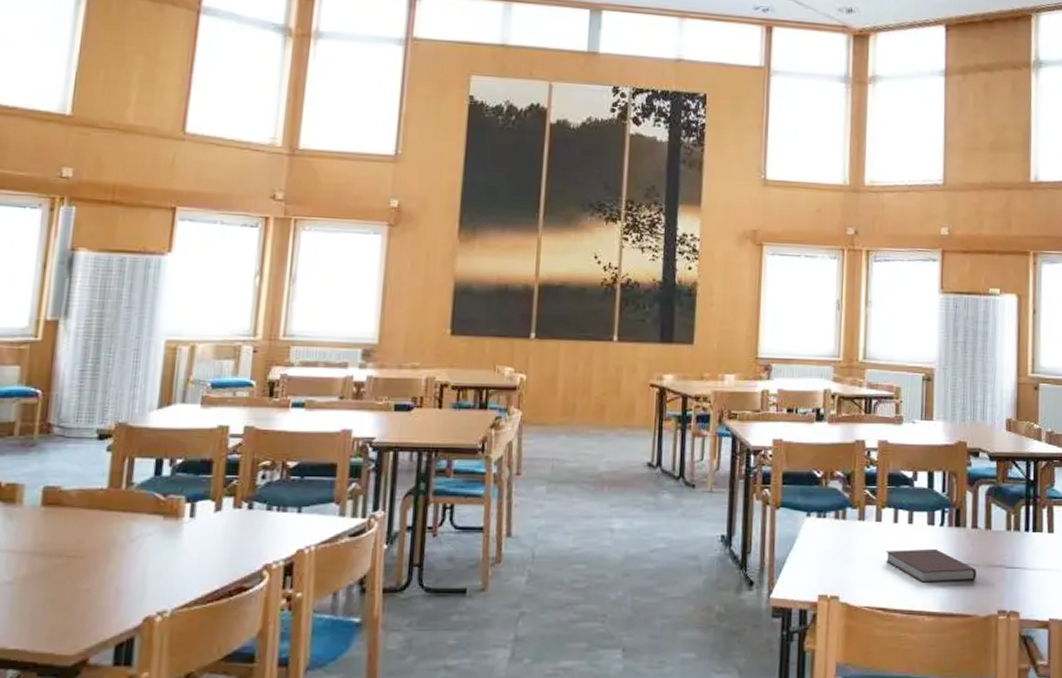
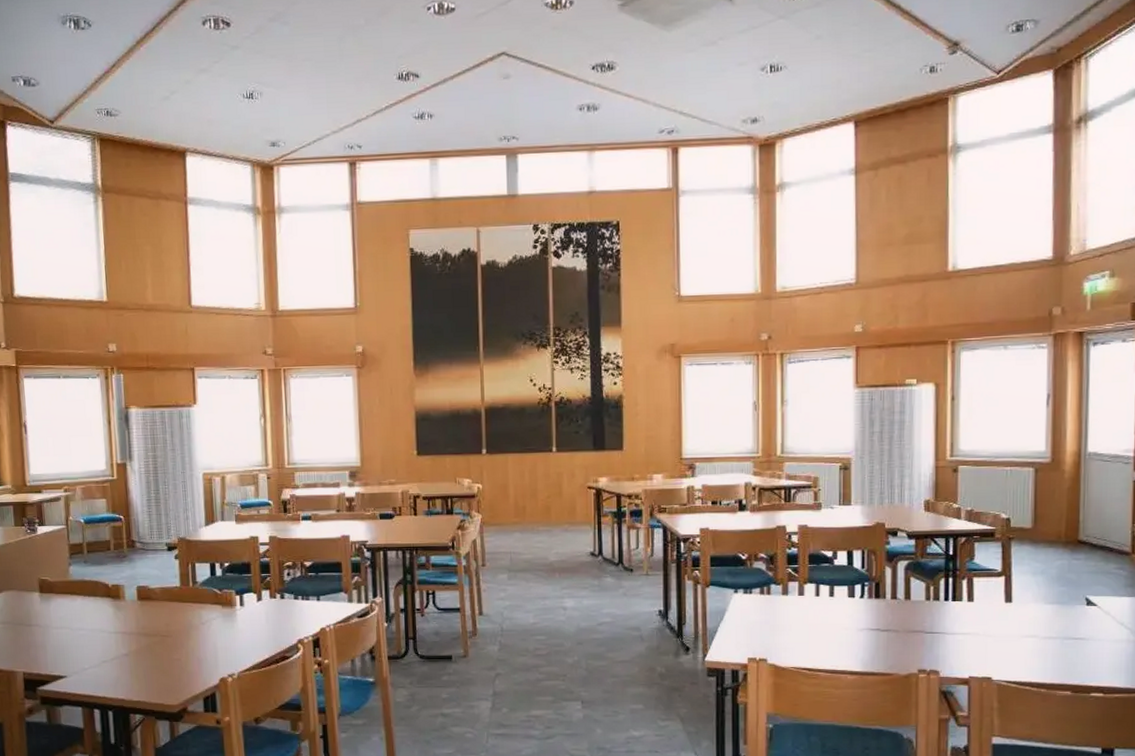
notebook: present [885,548,976,583] -> none [809,617,896,647]

